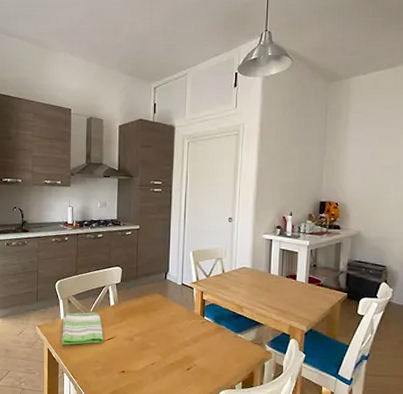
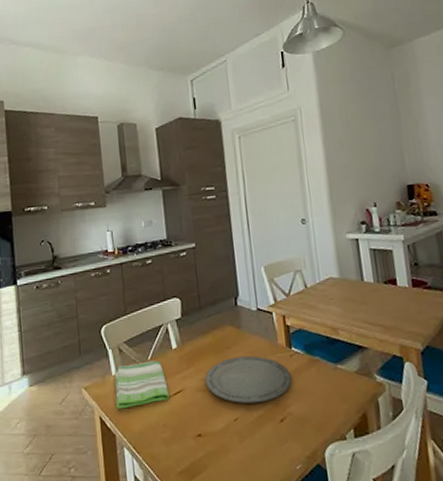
plate: none [133,318,201,354] -> present [205,355,292,404]

